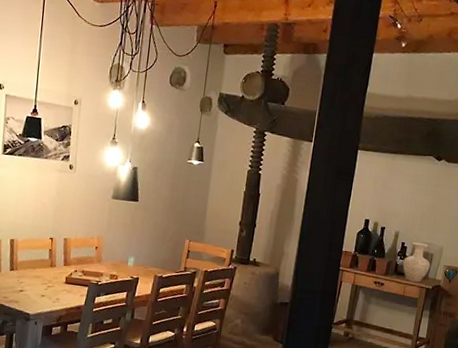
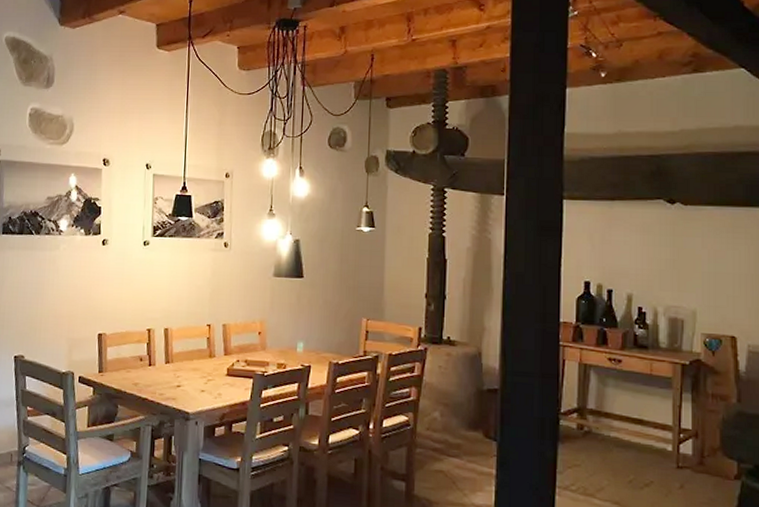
vase: present [403,242,430,282] -> none [644,306,682,357]

